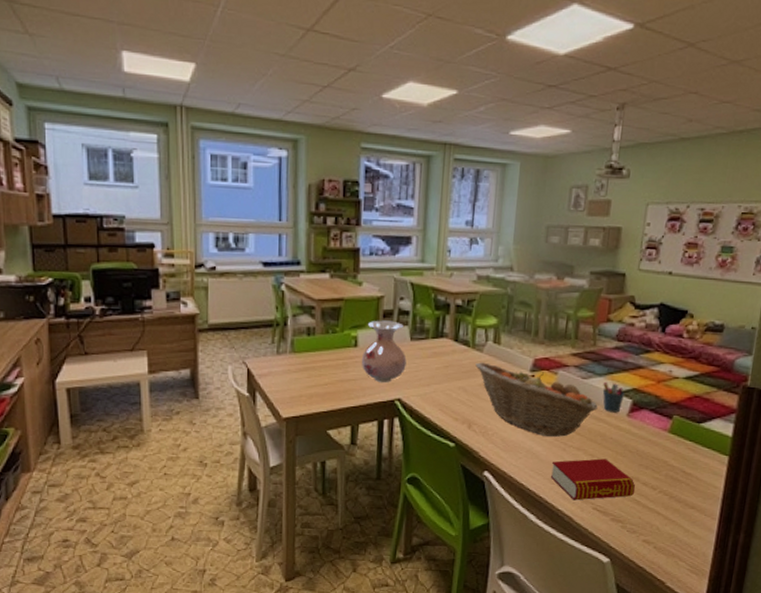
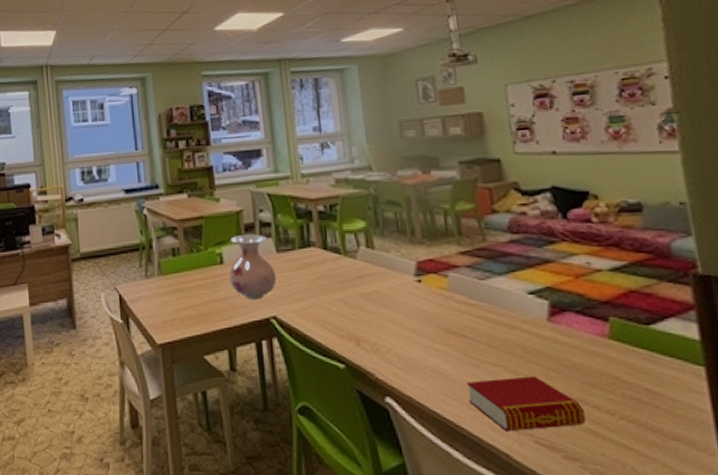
fruit basket: present [475,362,598,437] -> none [351,270,508,351]
pen holder: present [602,381,625,413] -> none [506,281,538,318]

